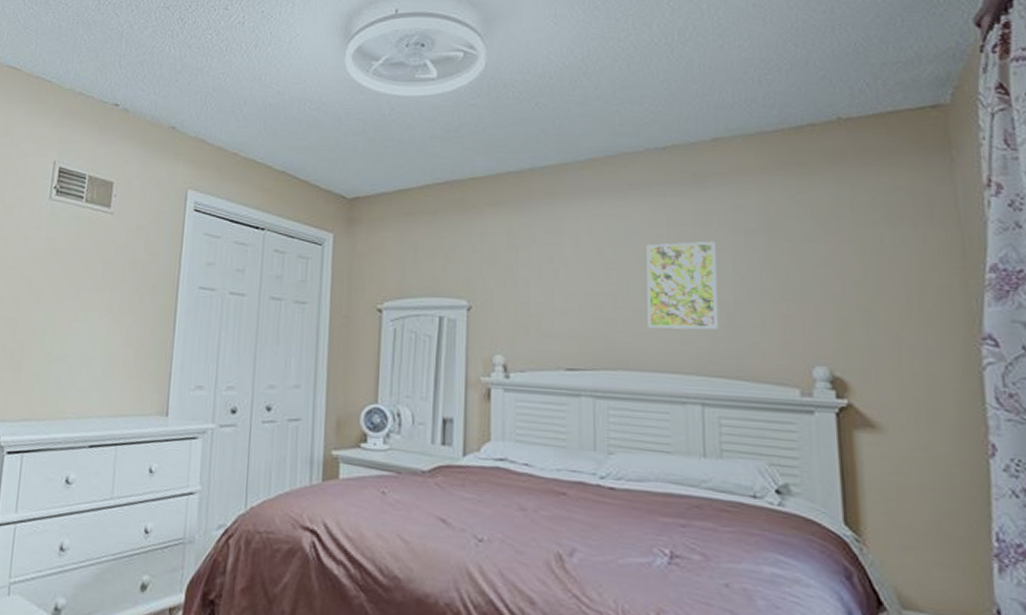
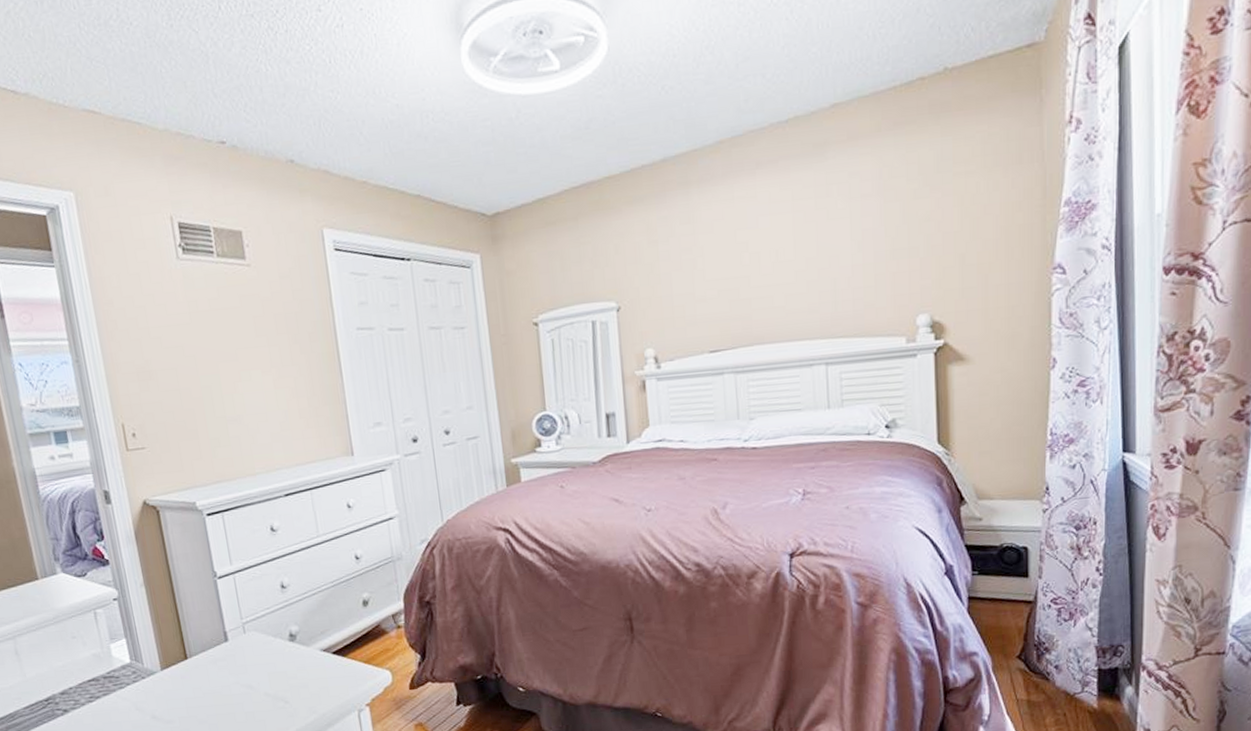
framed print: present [646,241,718,330] -> none [774,210,838,302]

